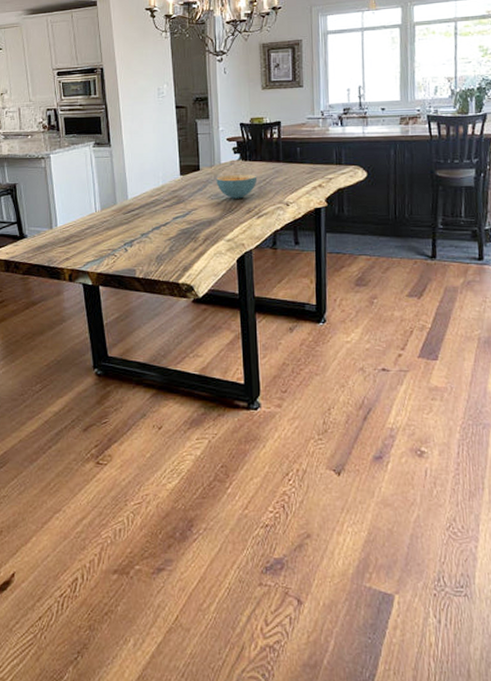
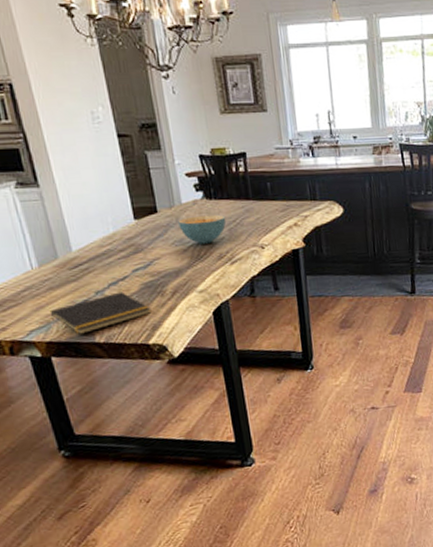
notepad: none [103,235,184,270] -> present [49,292,152,336]

